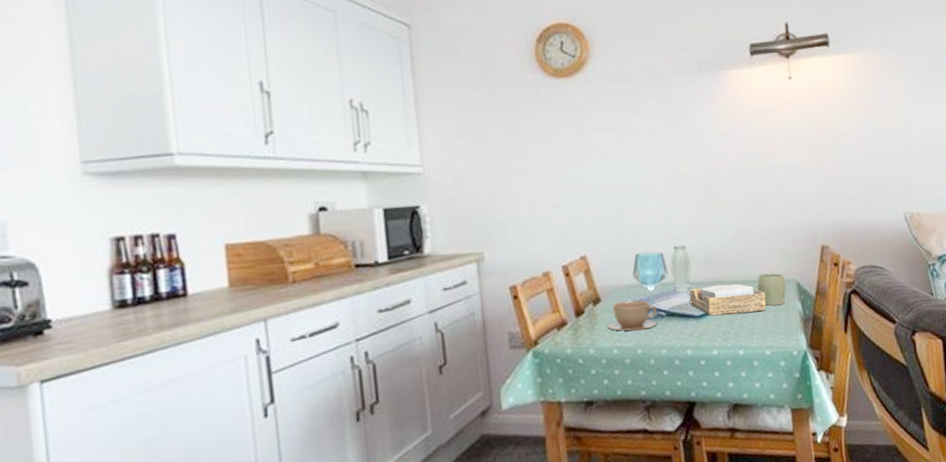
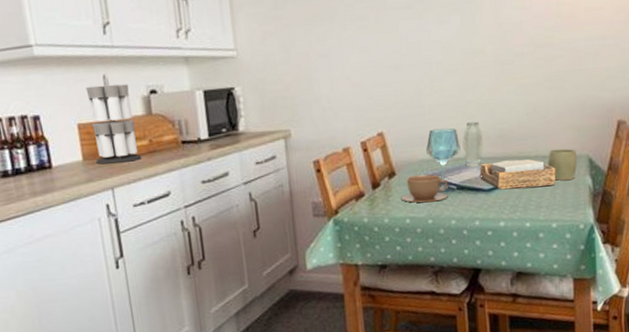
spice rack: none [238,188,304,292] -> present [85,74,141,165]

